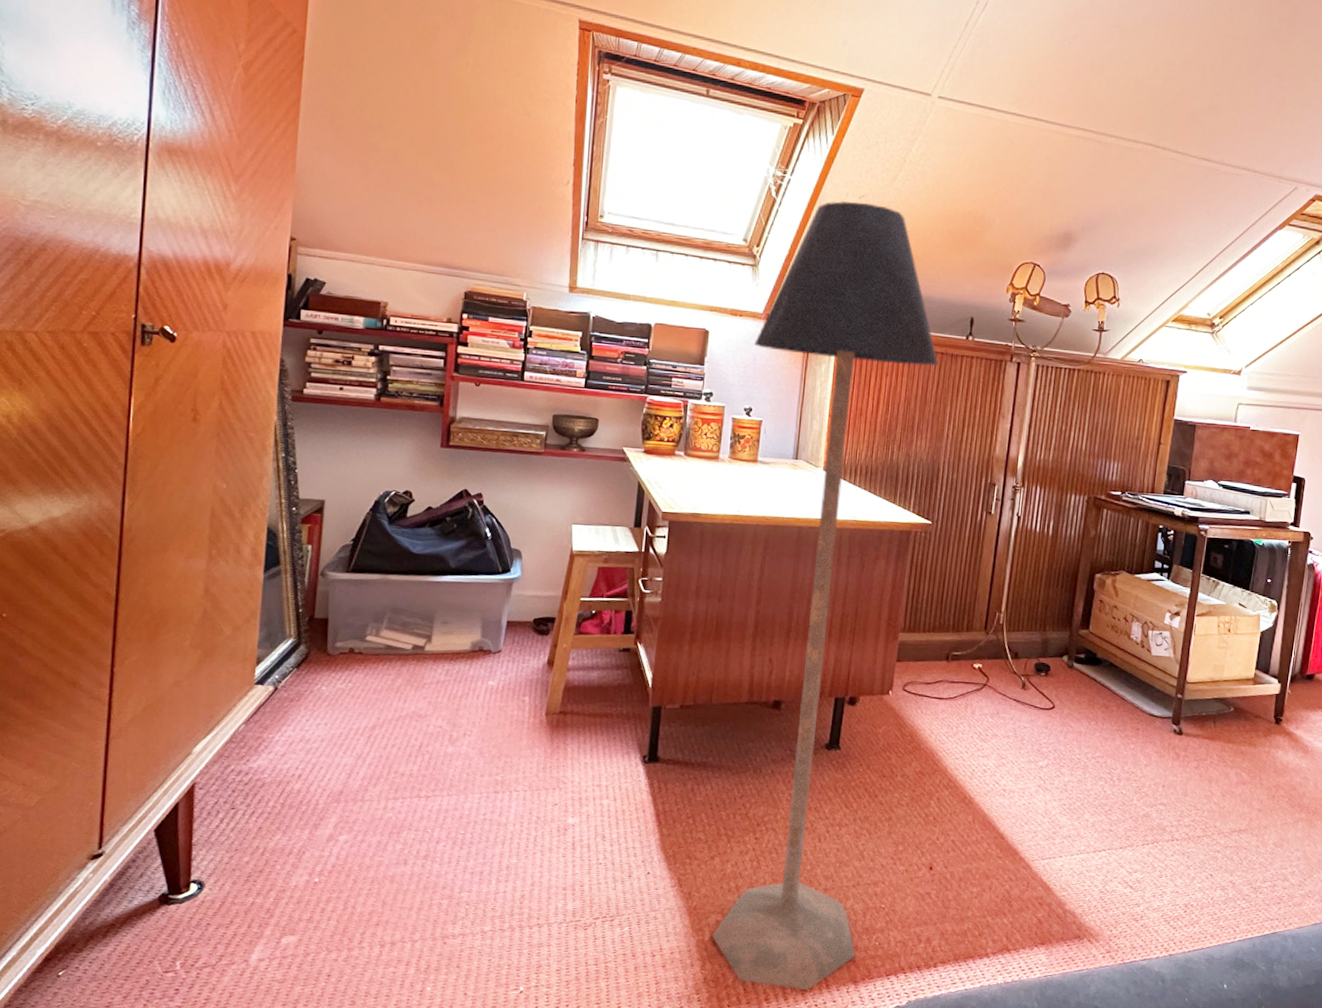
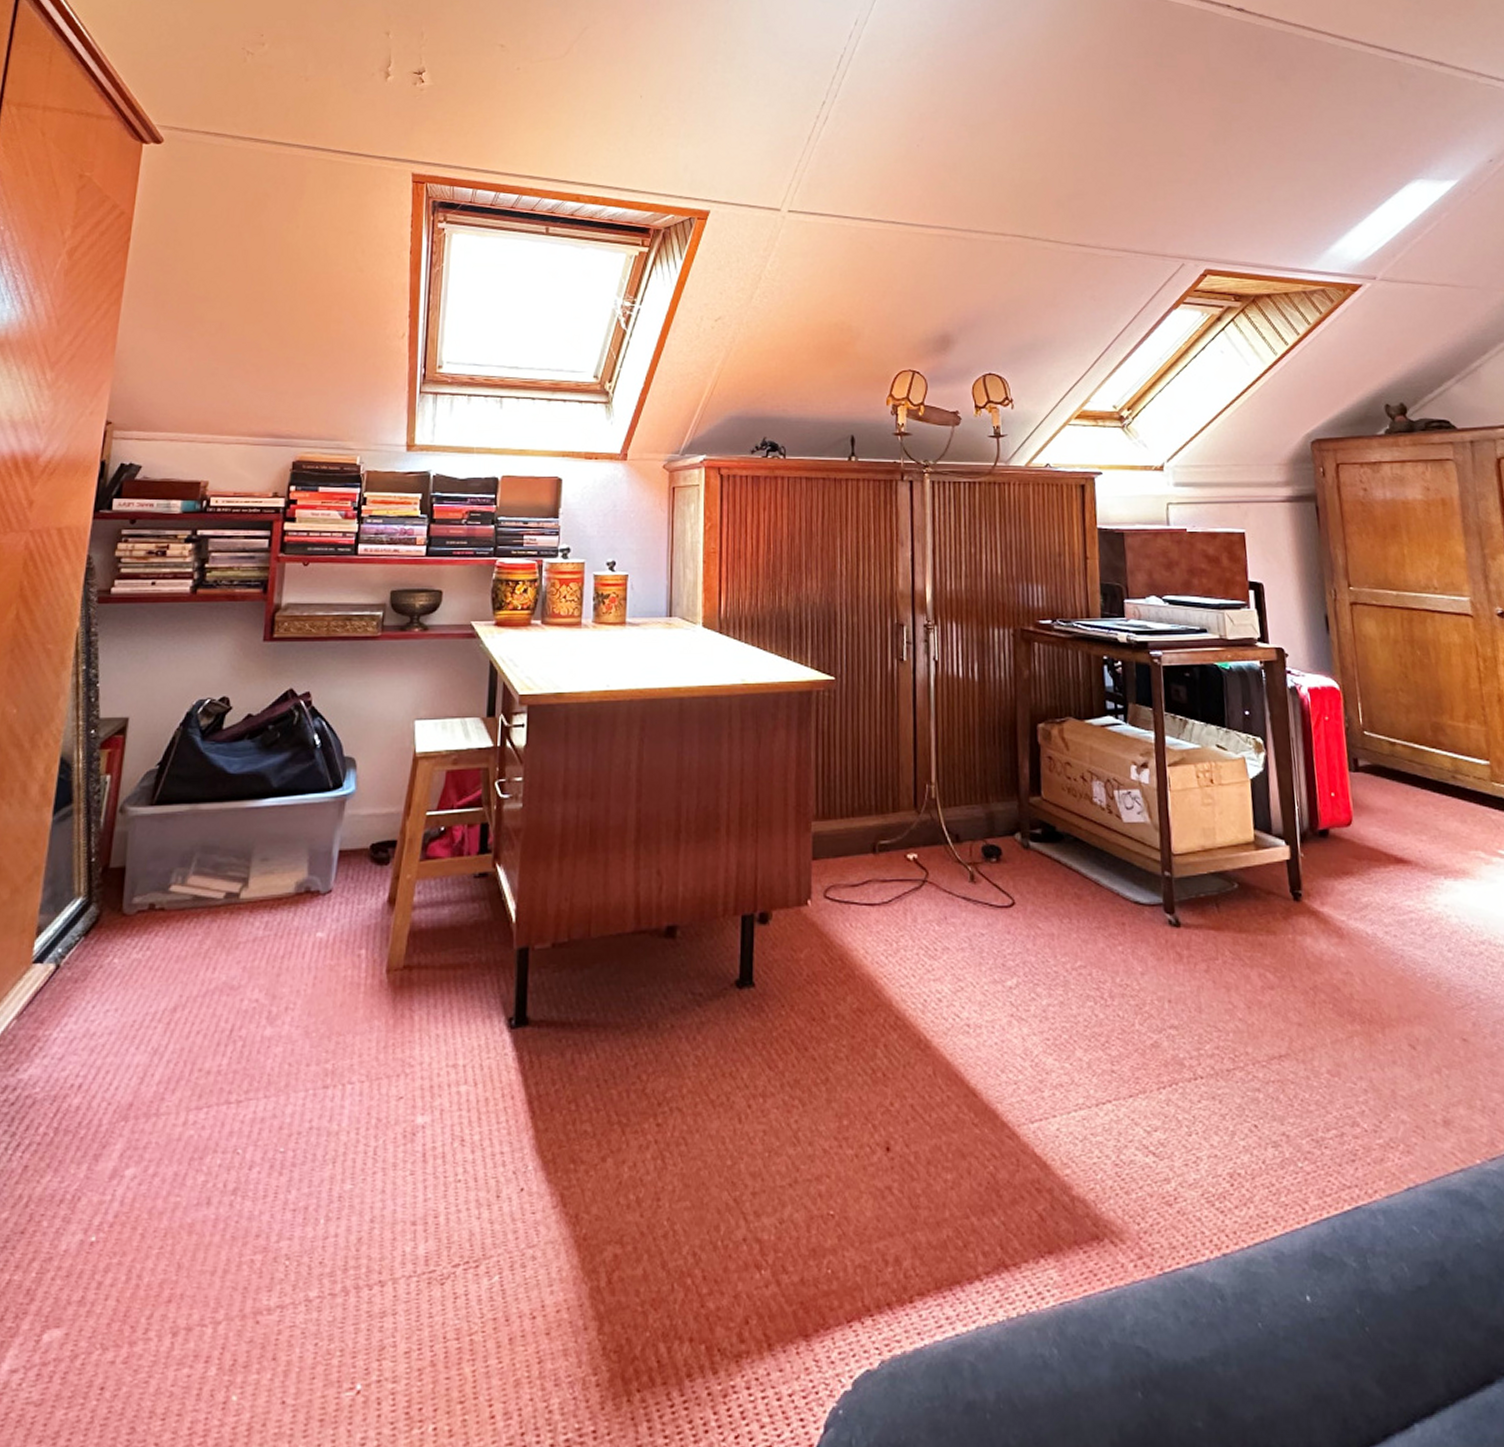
floor lamp: present [711,200,939,991] -> none [609,325,821,1357]

